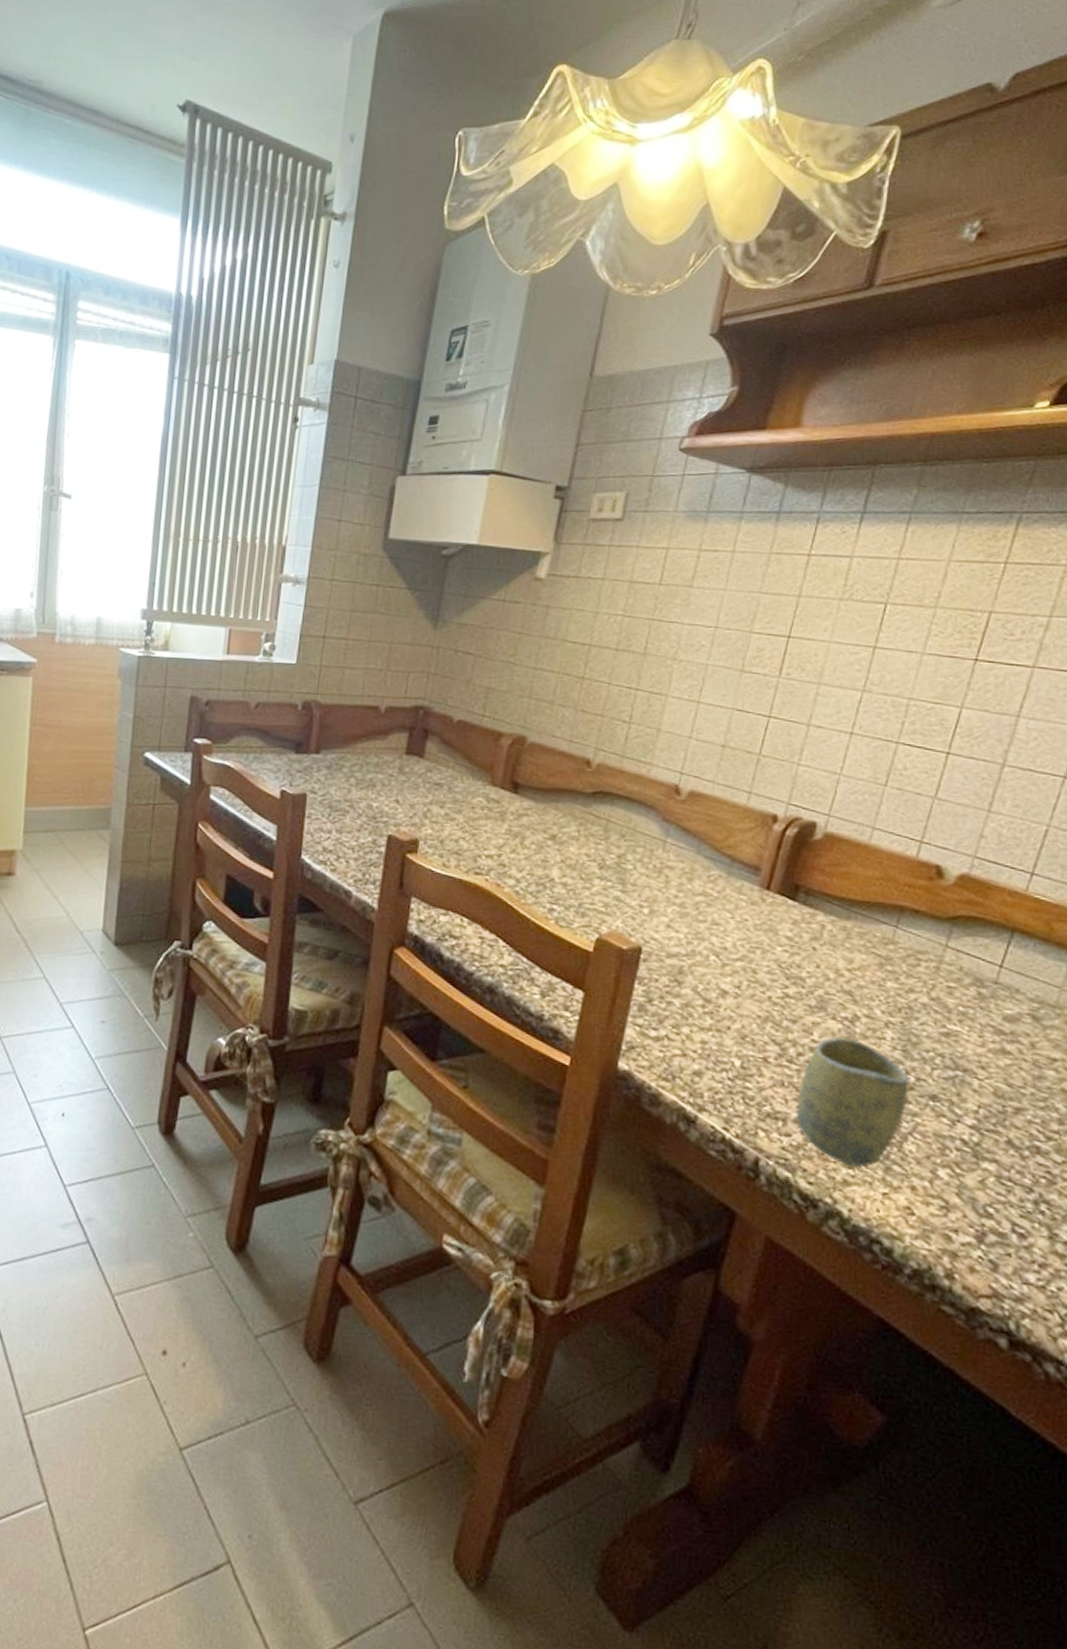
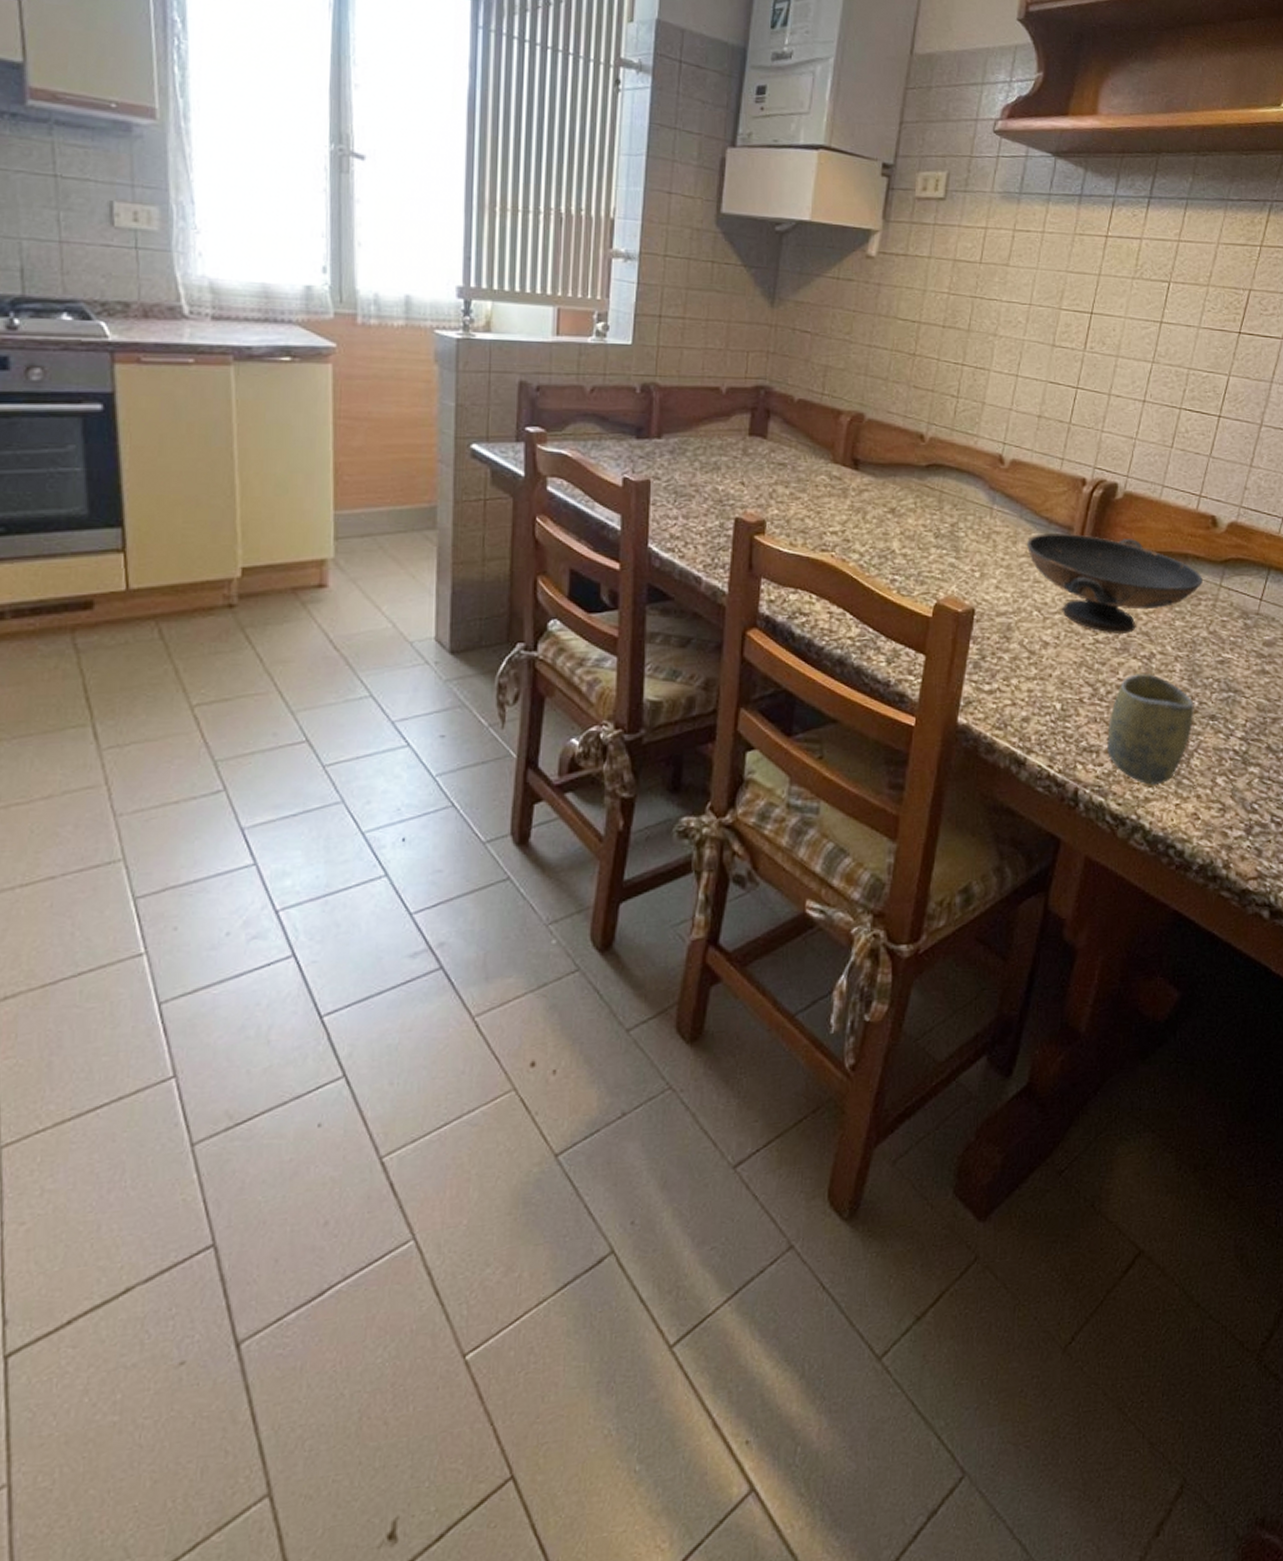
decorative bowl: none [705,871,923,991] -> present [1027,532,1203,635]

